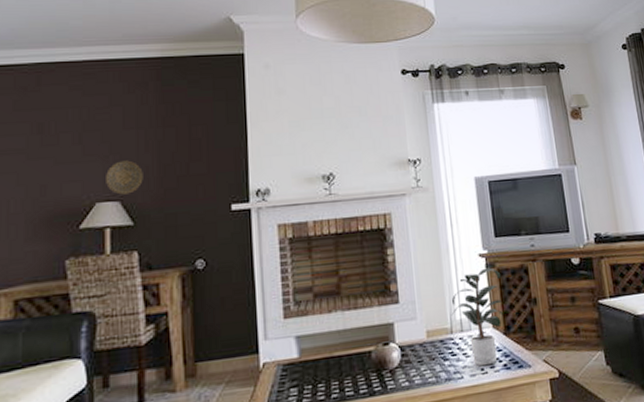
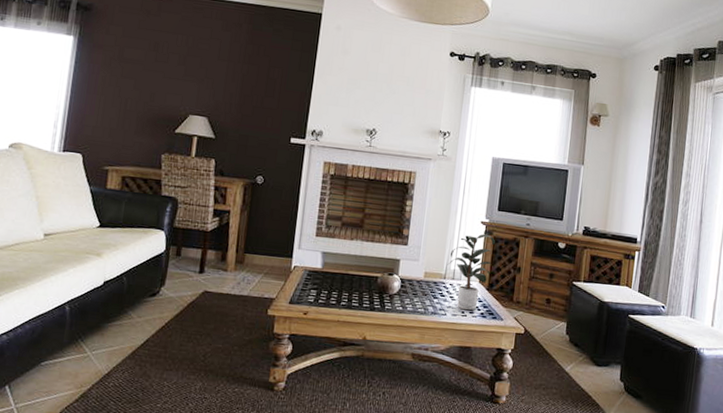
decorative plate: present [106,160,143,195] -> none [199,85,228,113]

